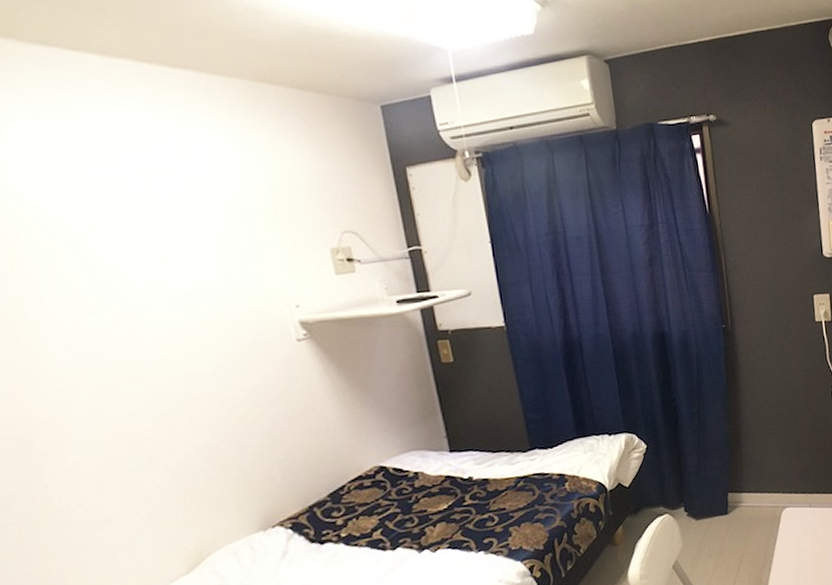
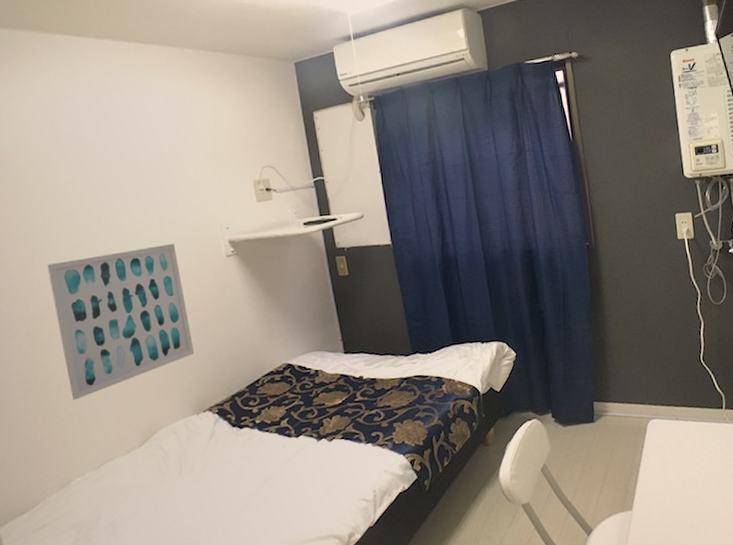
wall art: none [39,325,257,523] -> present [46,244,194,400]

